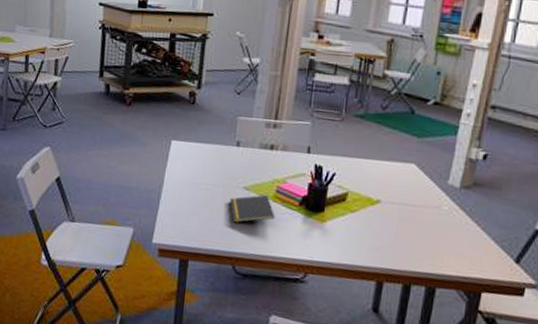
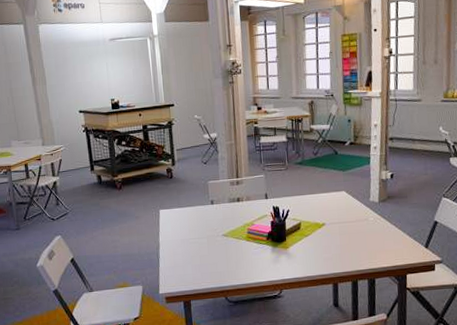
notepad: present [230,194,276,223] -> none [214,236,251,264]

